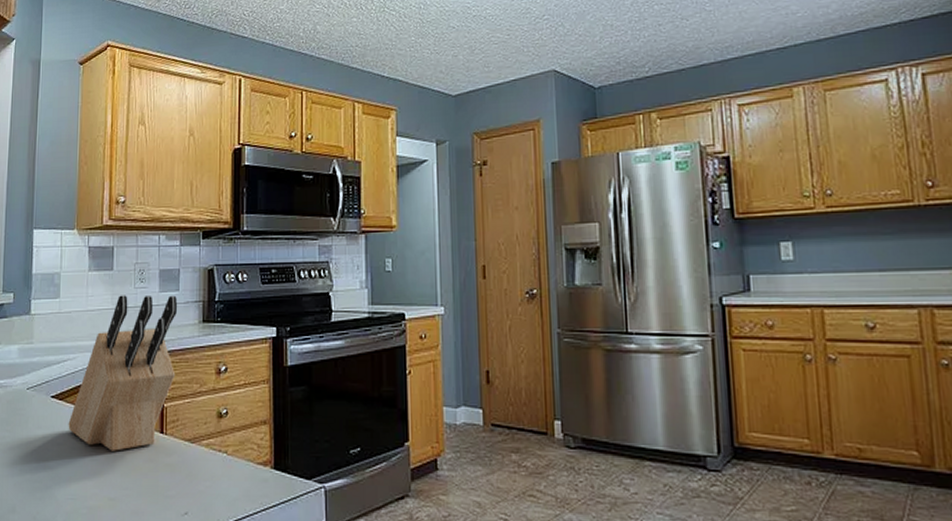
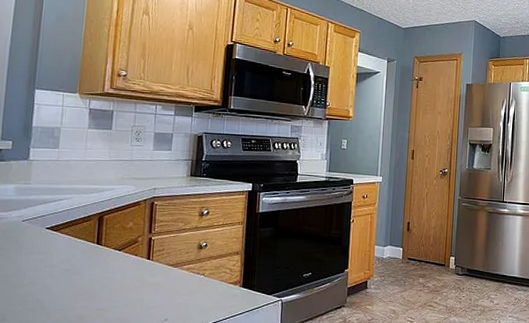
knife block: present [68,295,178,451] -> none [61,150,170,273]

